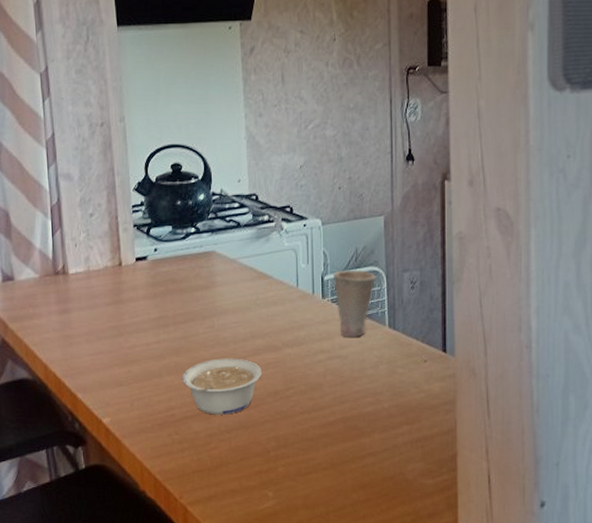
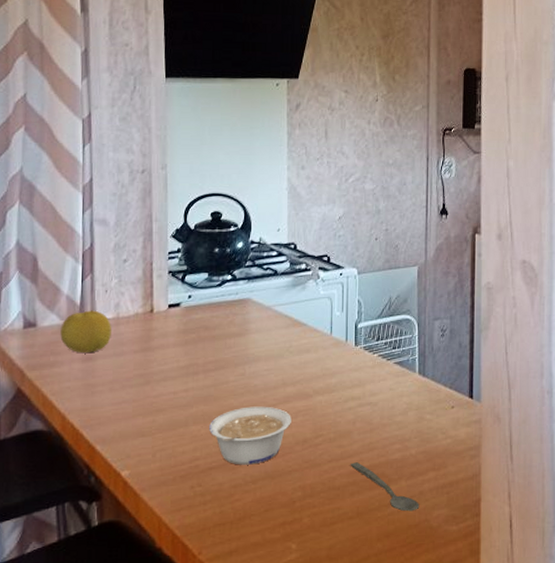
fruit: none [36,264,84,305] -> present [60,310,111,352]
spoon: none [322,415,394,464] -> present [350,462,420,512]
cup: present [332,270,376,337] -> none [366,318,408,384]

